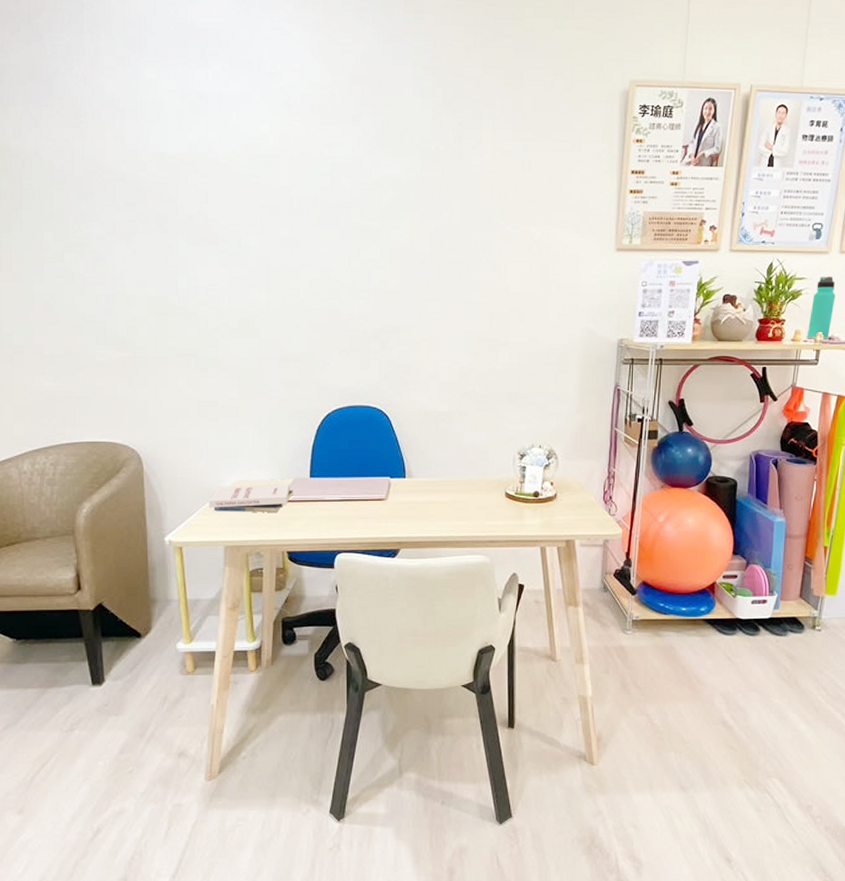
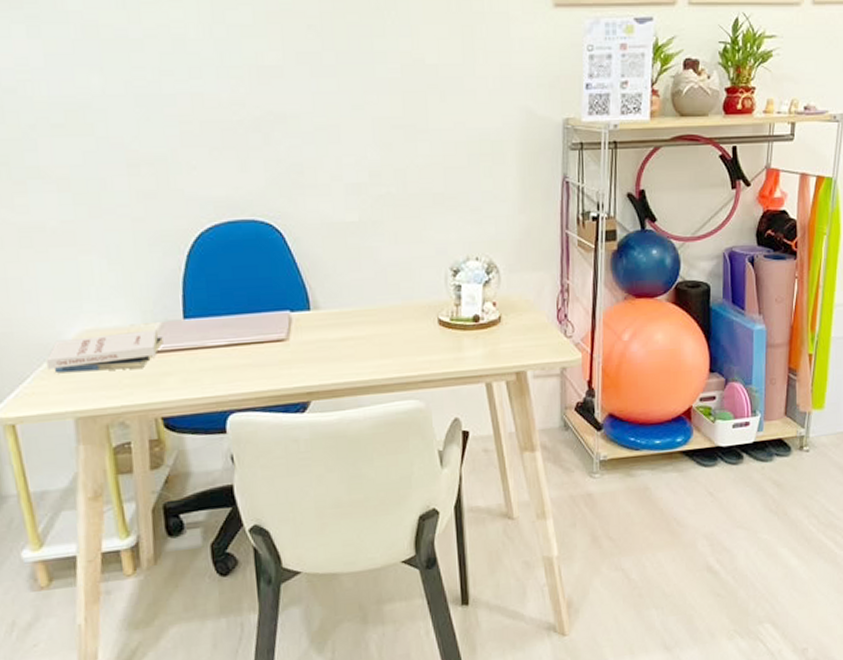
thermos bottle: present [806,277,836,341] -> none [780,33,810,112]

